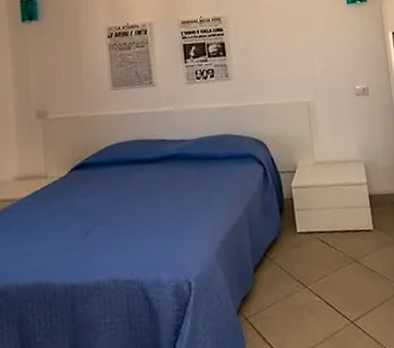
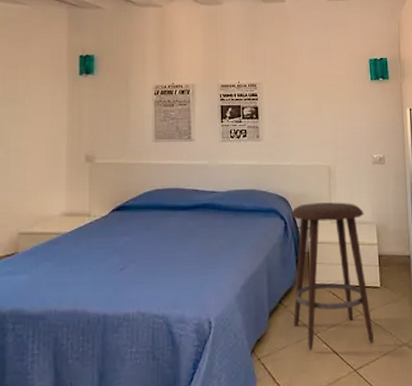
stool: none [270,140,371,304] -> present [291,202,375,350]

